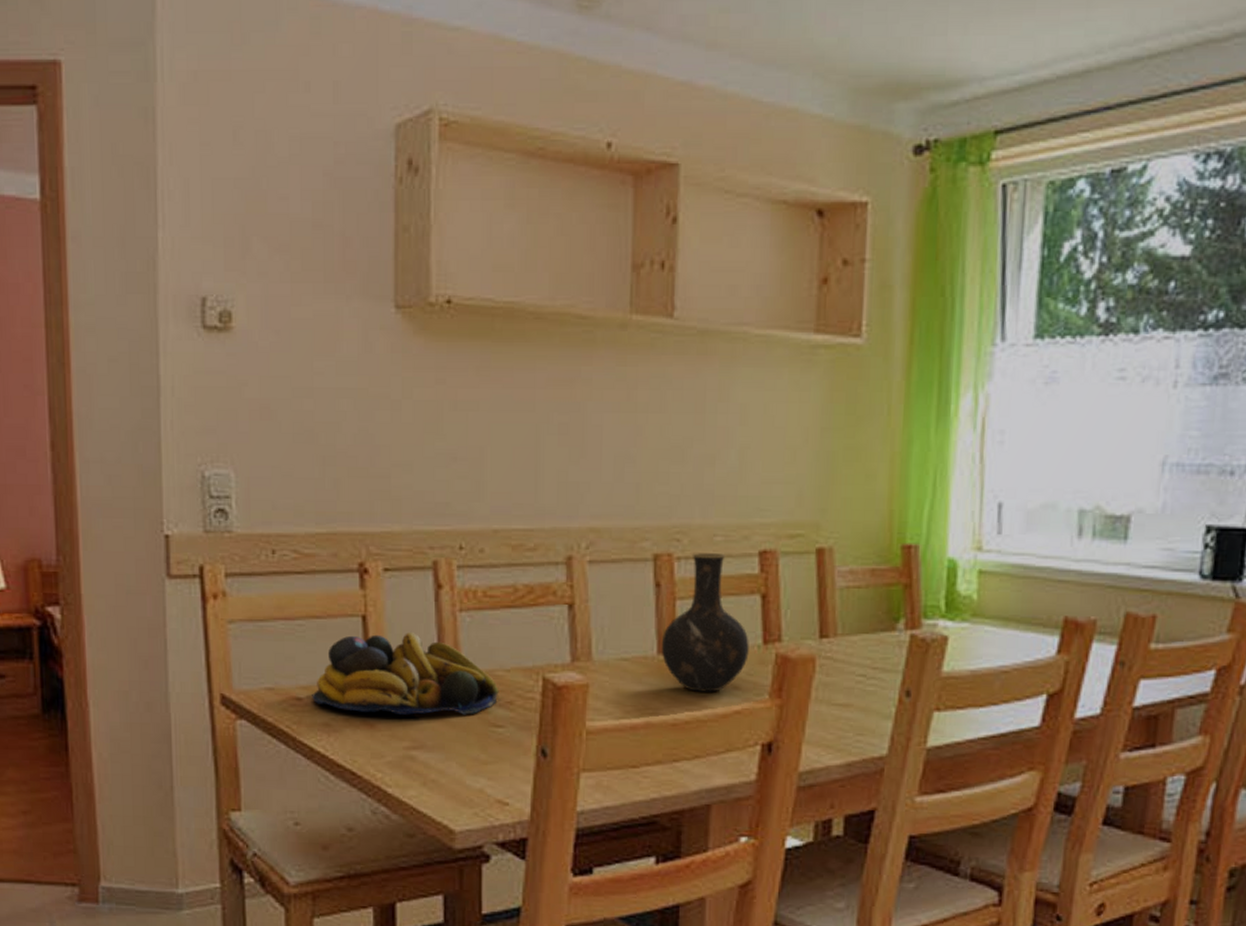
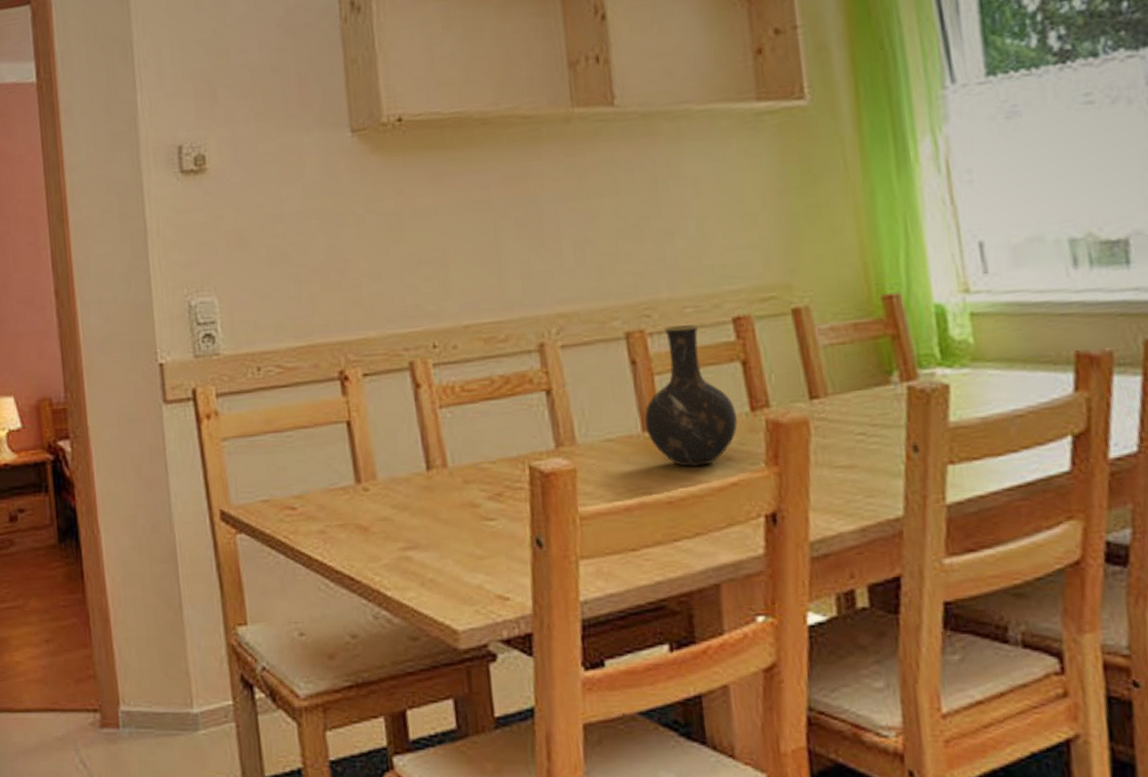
fruit bowl: present [312,632,499,715] -> none [305,433,487,517]

